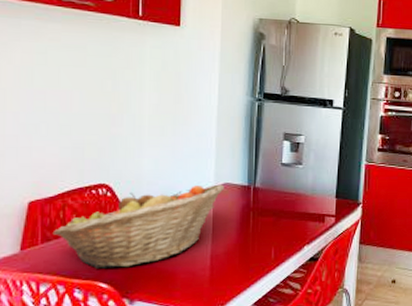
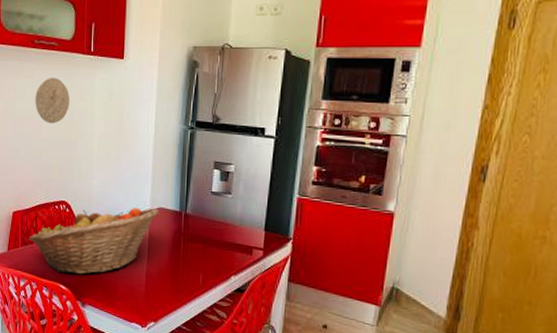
decorative plate: none [62,42,112,95] -> present [35,78,70,124]

